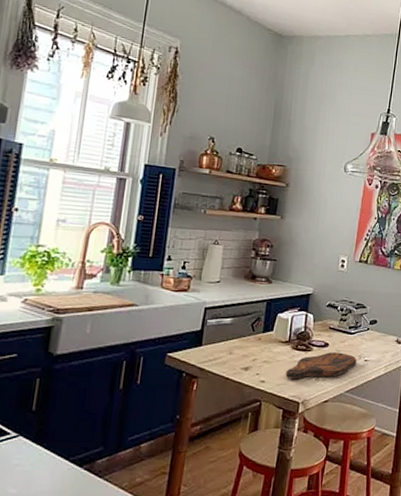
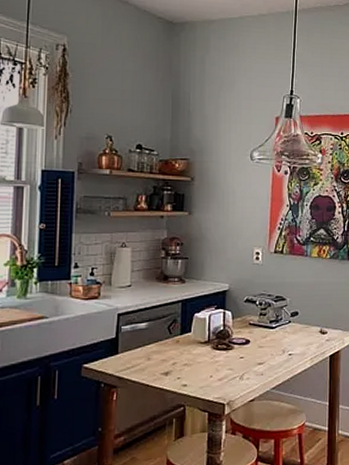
cutting board: present [285,352,357,379] -> none [208,348,280,381]

